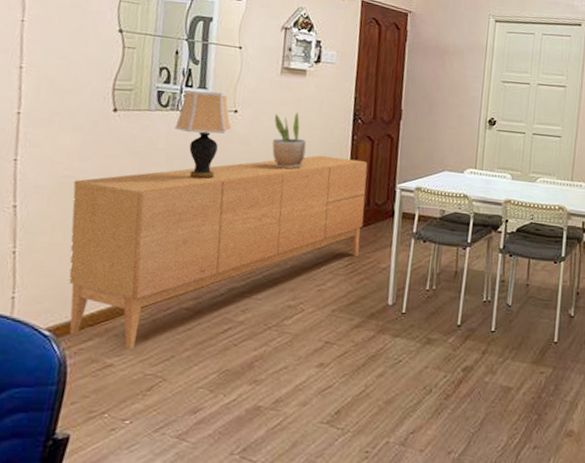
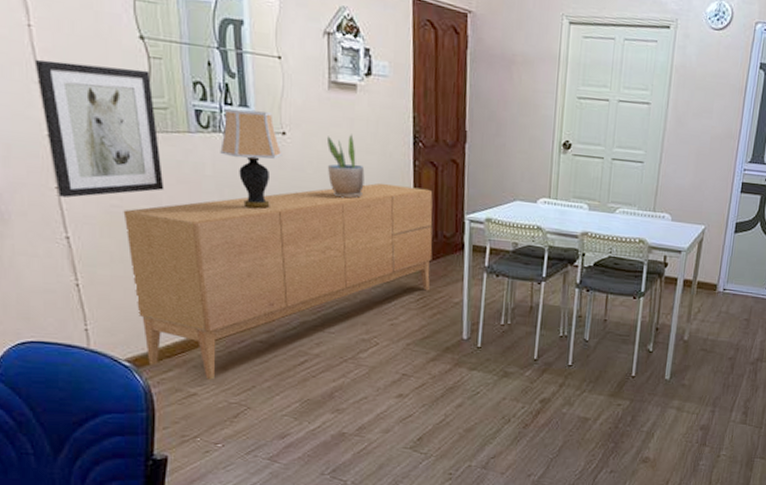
wall art: none [15,48,123,169] -> present [34,59,164,198]

